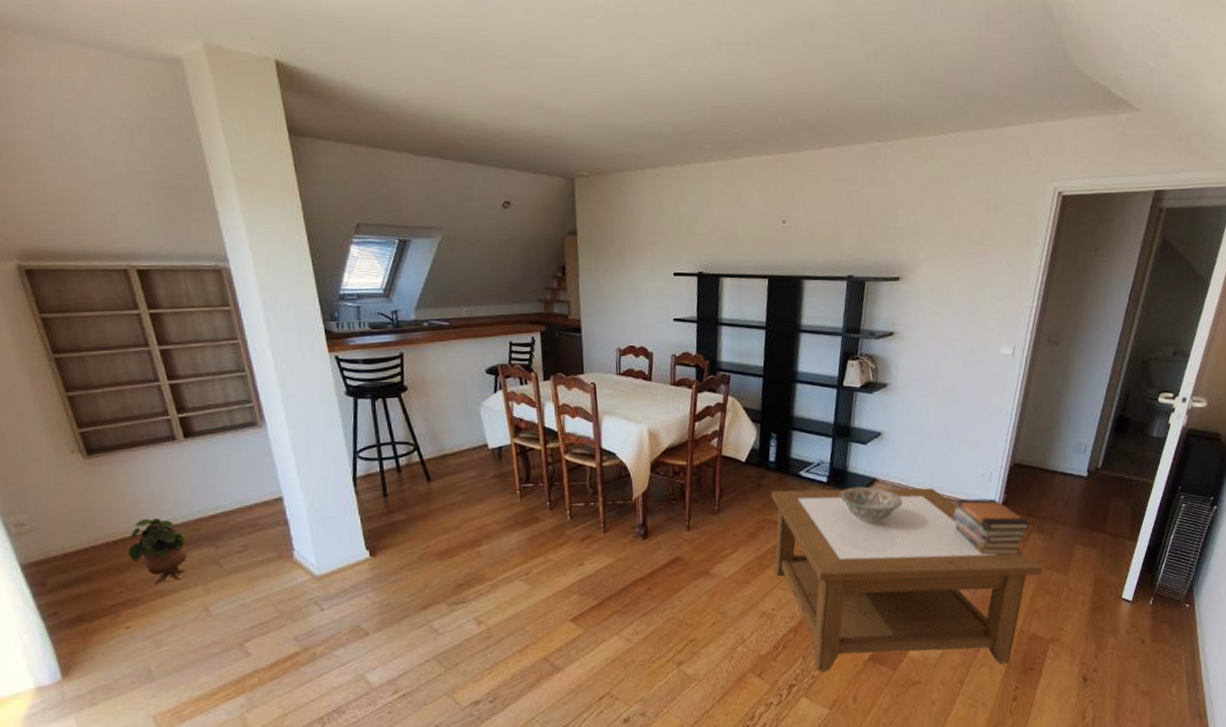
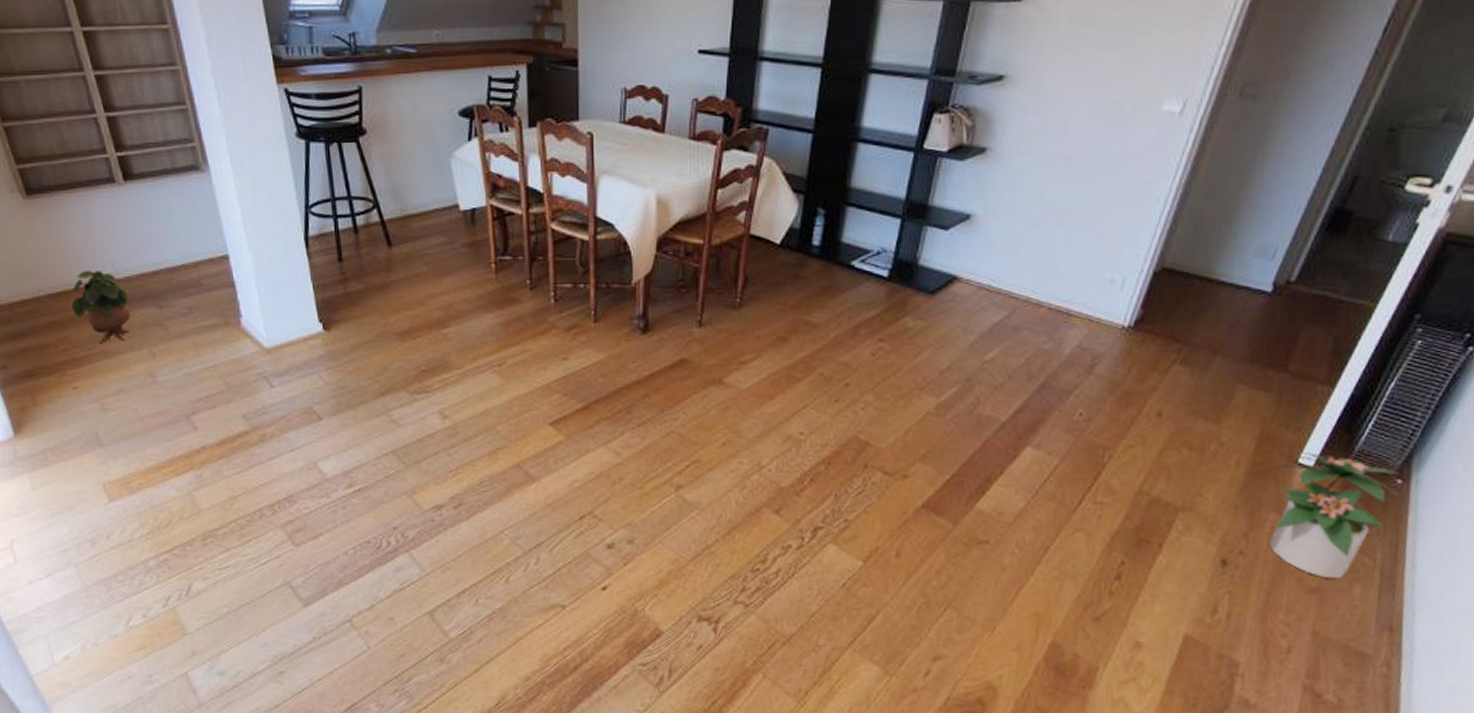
coffee table: present [771,487,1043,672] -> none [807,284,1184,532]
decorative bowl: present [840,486,903,524] -> none [904,286,991,336]
book stack: present [953,498,1031,556] -> none [1061,310,1175,392]
potted plant: none [1106,589,1192,682] -> present [1270,451,1403,577]

